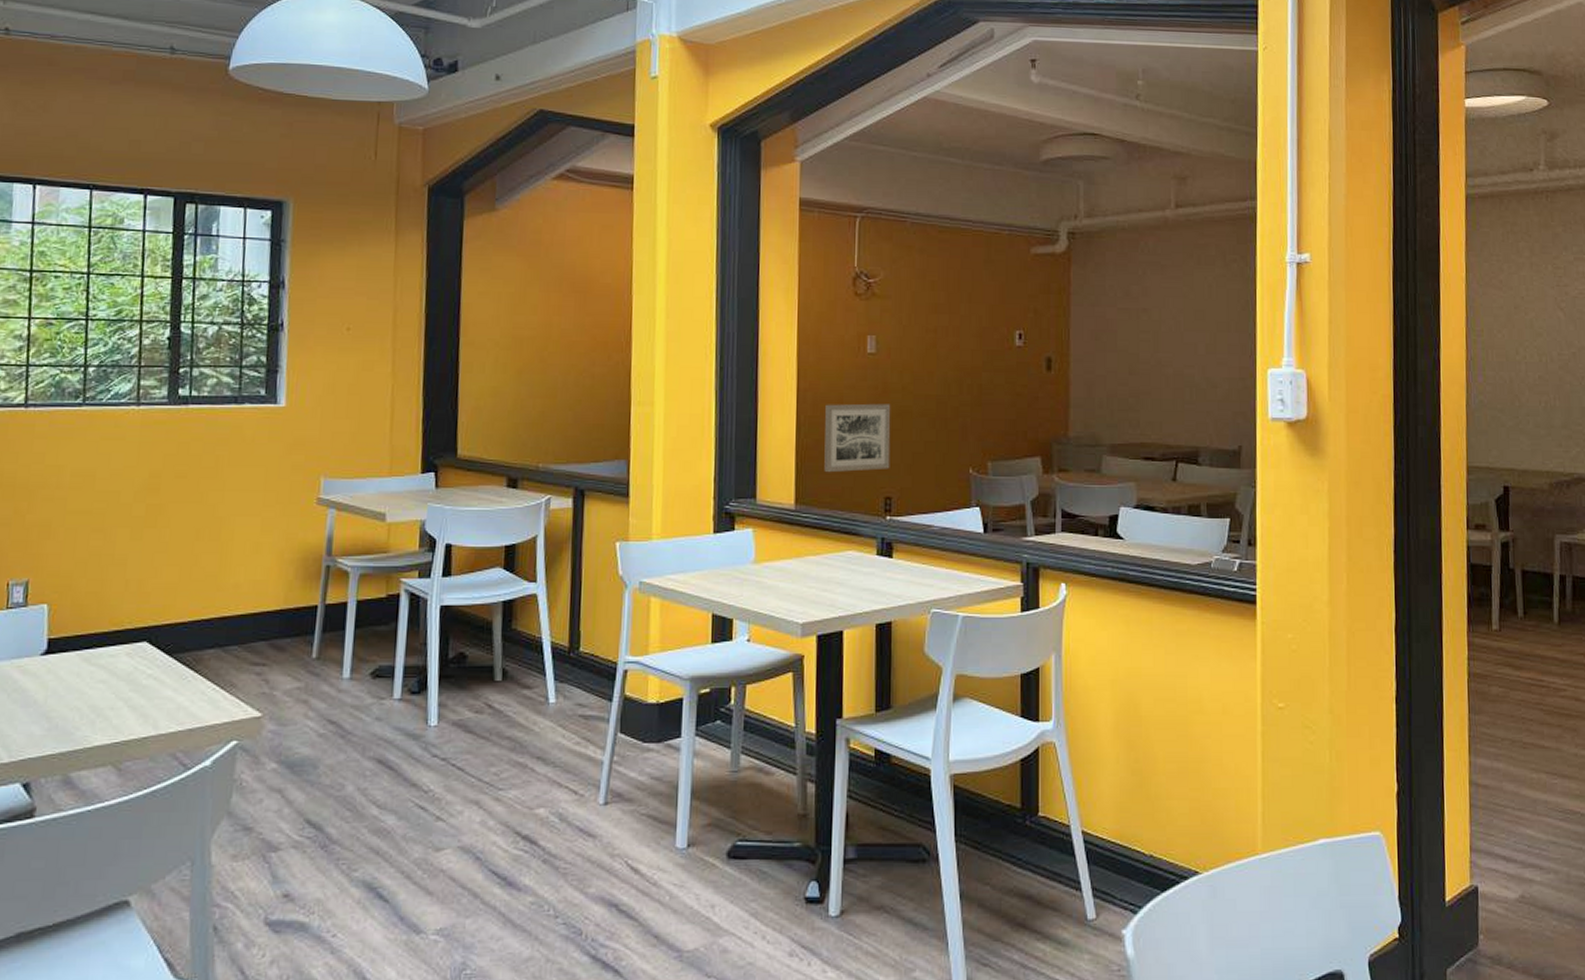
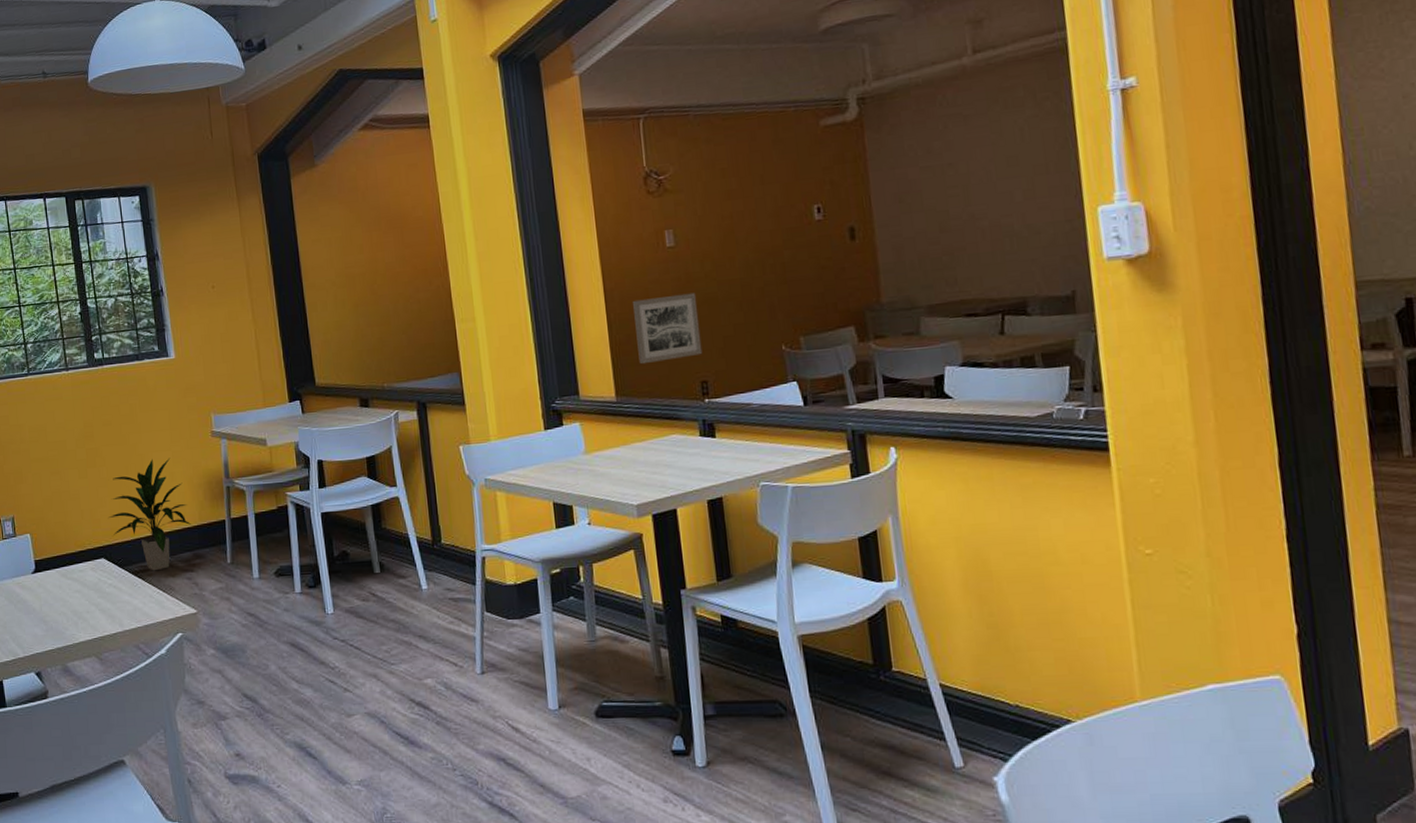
indoor plant: none [161,524,274,662] -> present [107,458,192,571]

